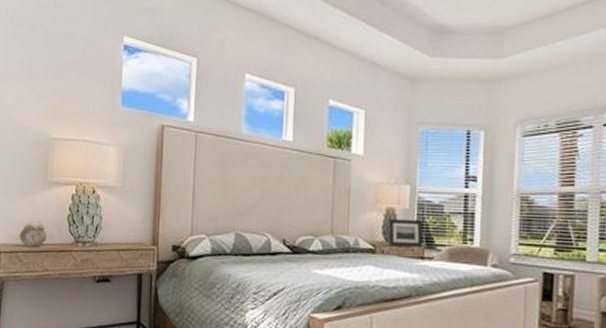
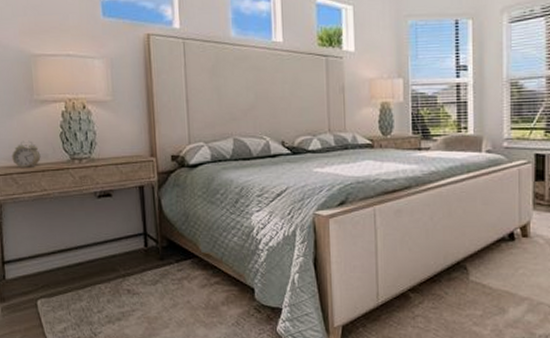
picture frame: present [388,218,423,248] -> none [384,112,419,140]

